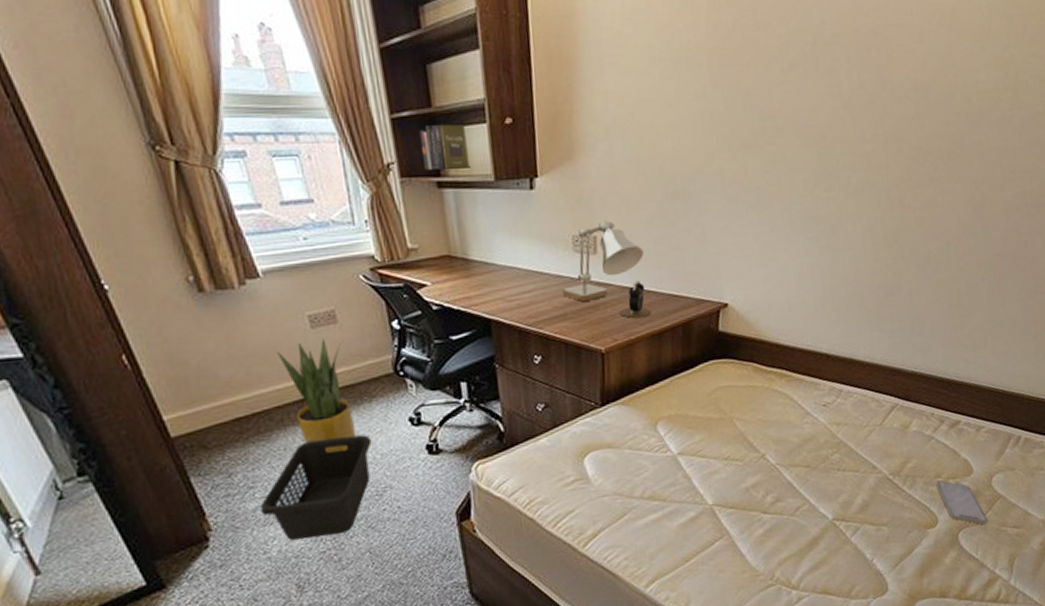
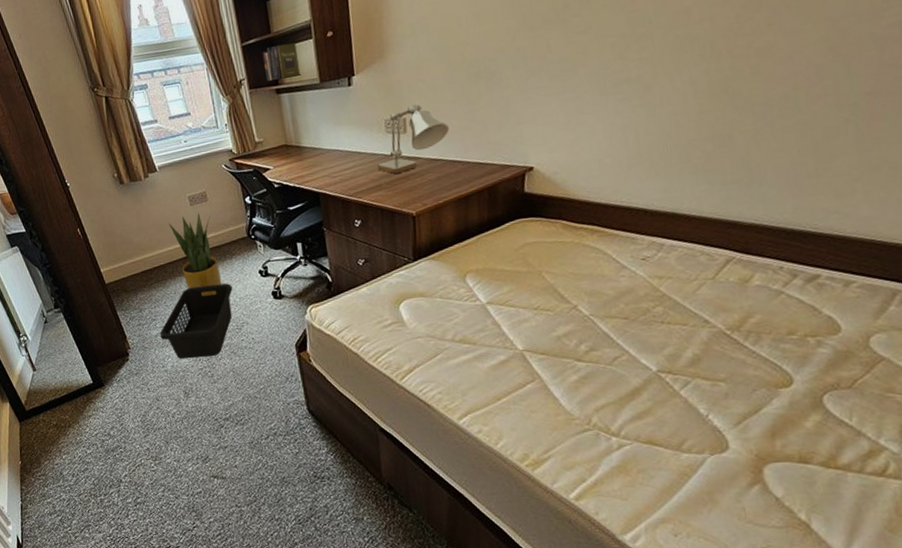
alarm clock: present [620,280,651,318] -> none [428,152,457,185]
smartphone: present [936,480,988,525] -> none [788,338,866,389]

